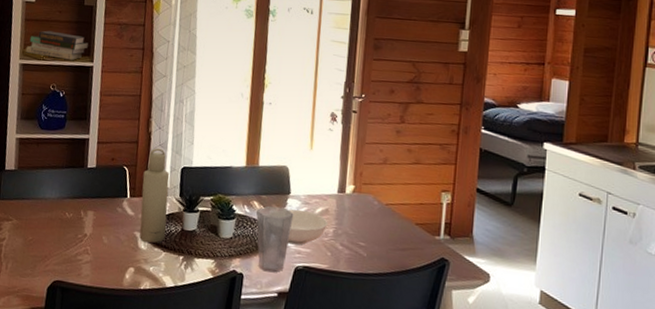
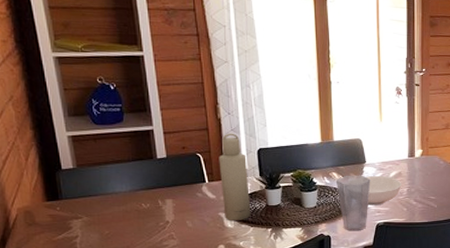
books: present [25,30,88,60] -> none [57,19,133,50]

